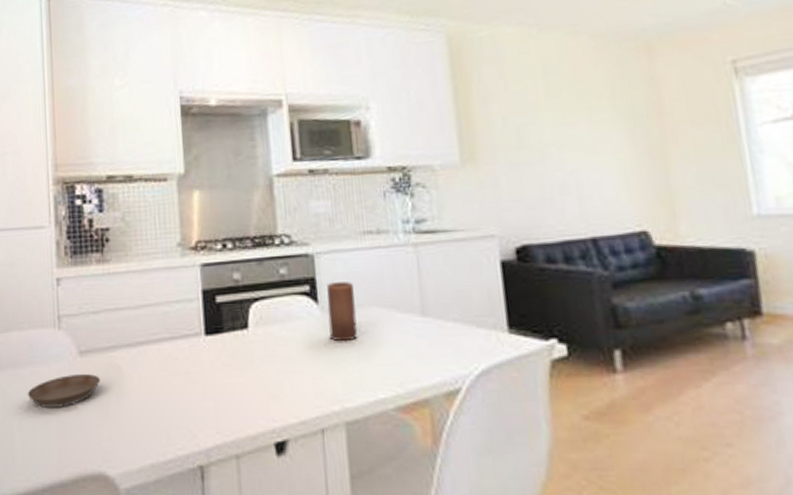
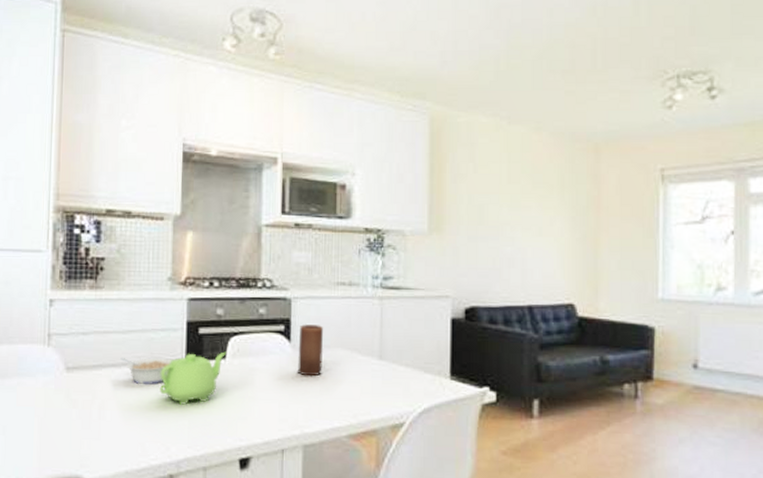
saucer: present [27,373,101,409] -> none [13,387,85,417]
legume: none [135,333,192,364] -> present [120,358,174,384]
teapot: none [178,320,249,385] -> present [159,351,227,405]

